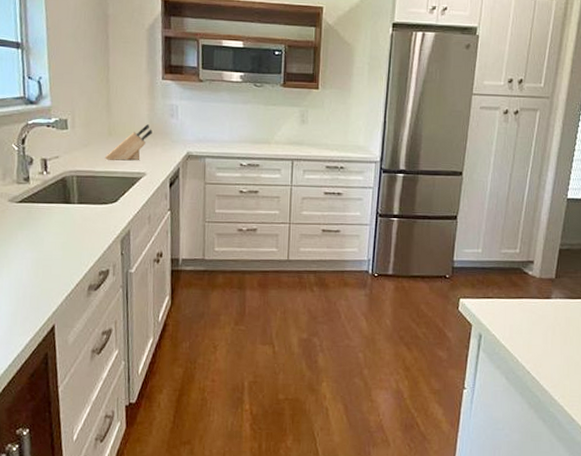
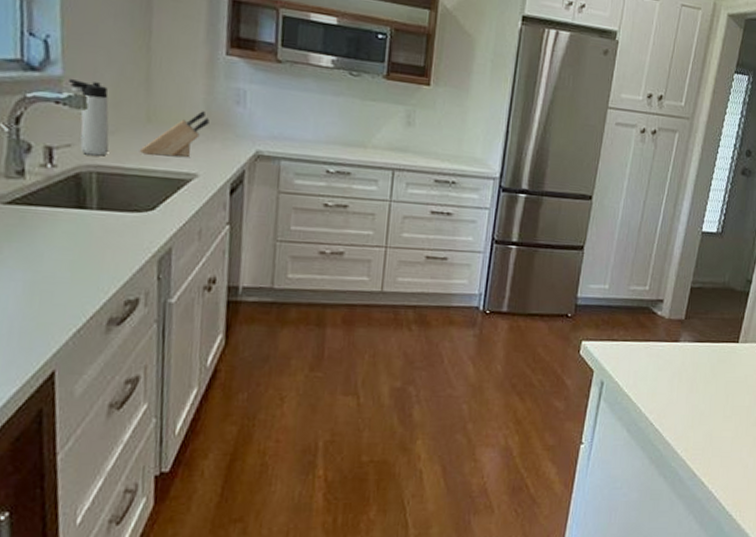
thermos bottle: none [54,108,84,164] -> present [67,79,110,156]

